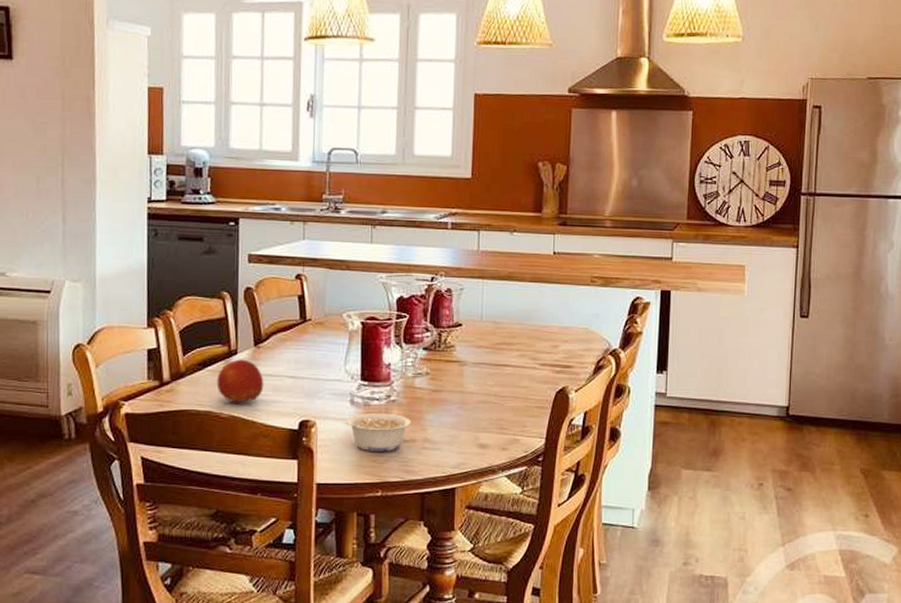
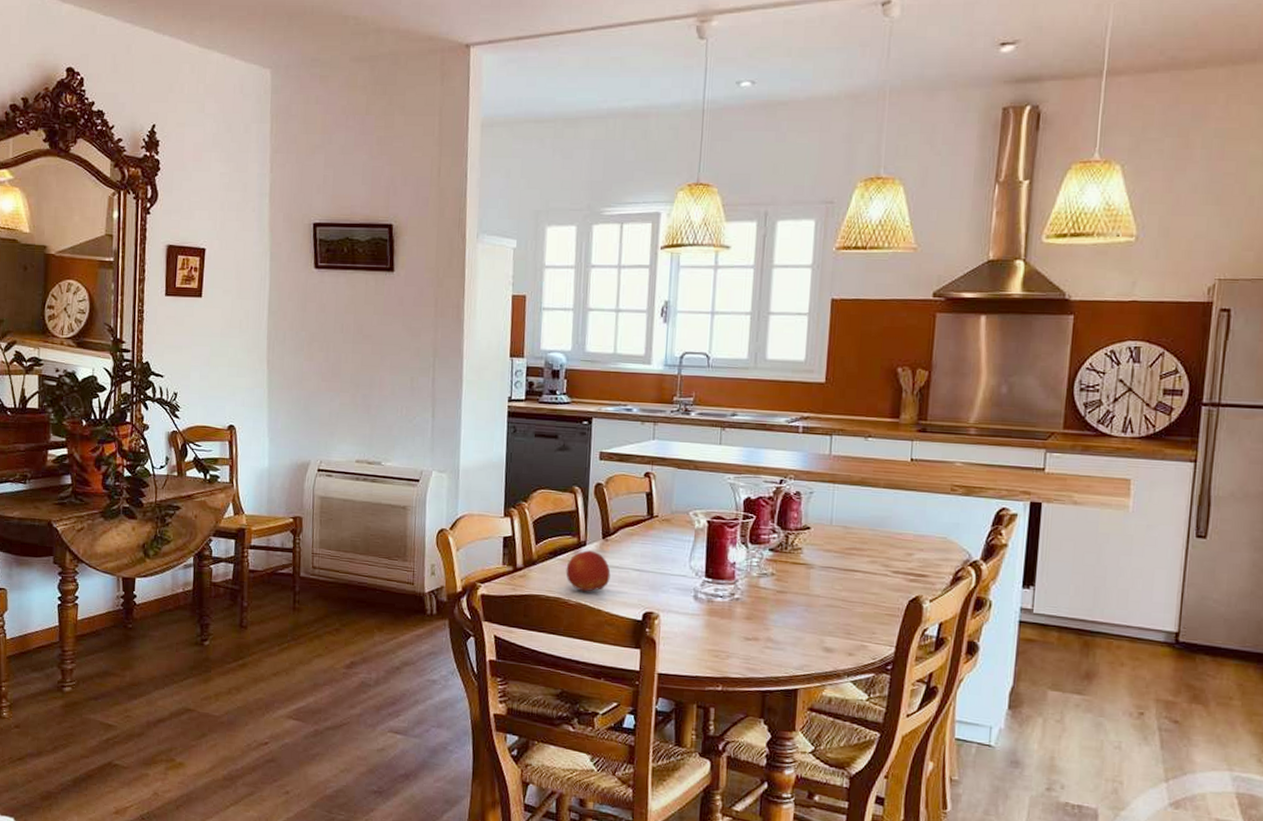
legume: present [343,412,411,452] -> none [686,609,754,648]

